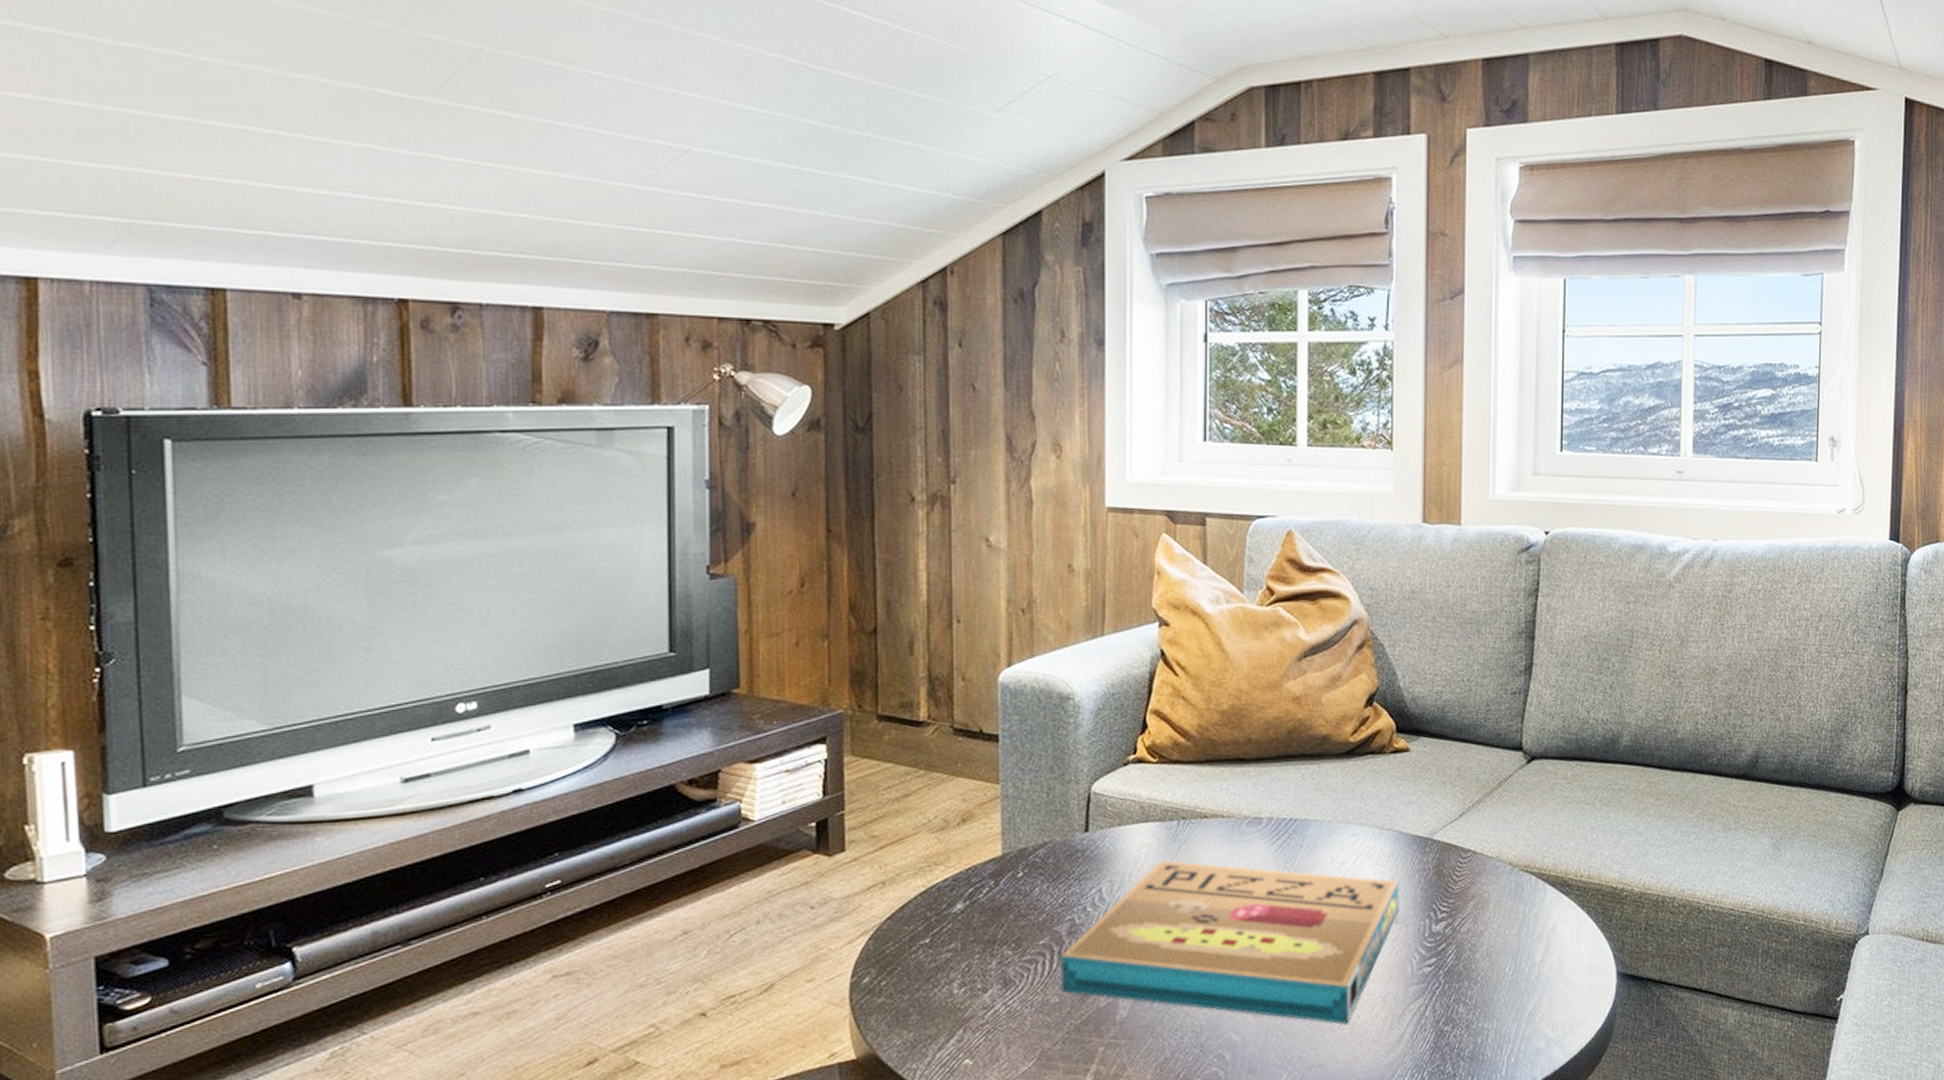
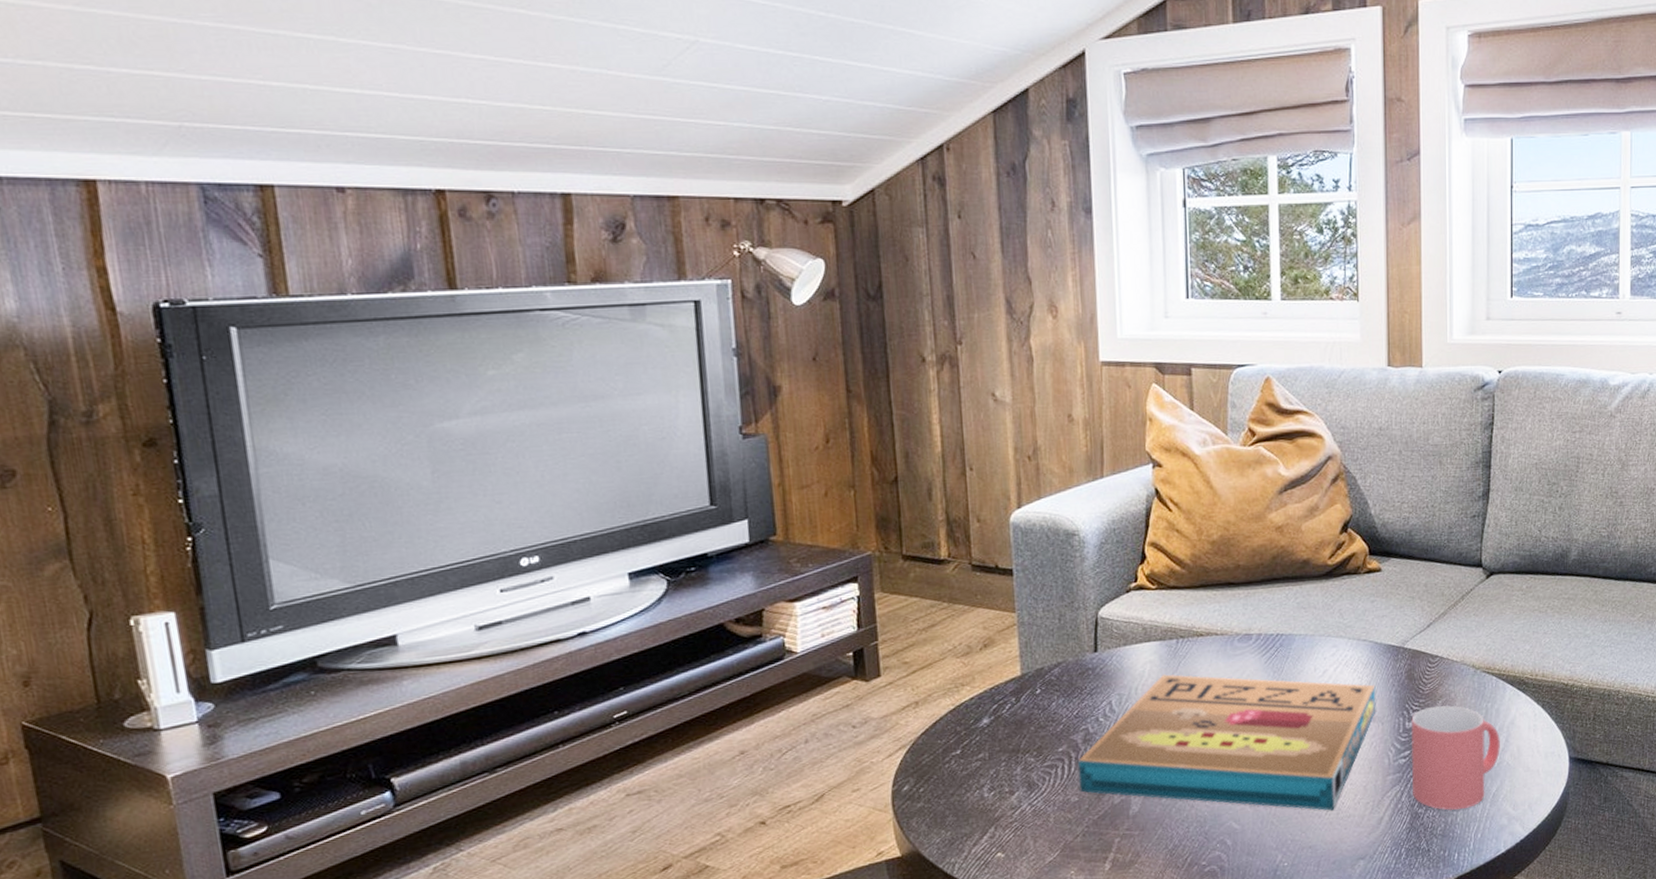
mug: none [1437,907,1539,1029] -> present [1411,705,1500,810]

